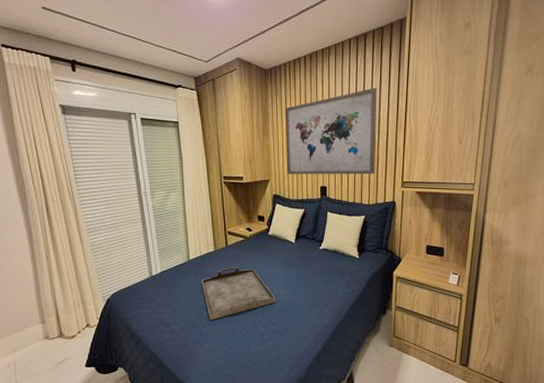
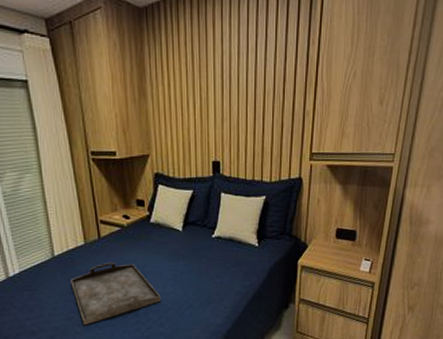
wall art: present [285,87,377,175] -> none [167,32,282,148]

